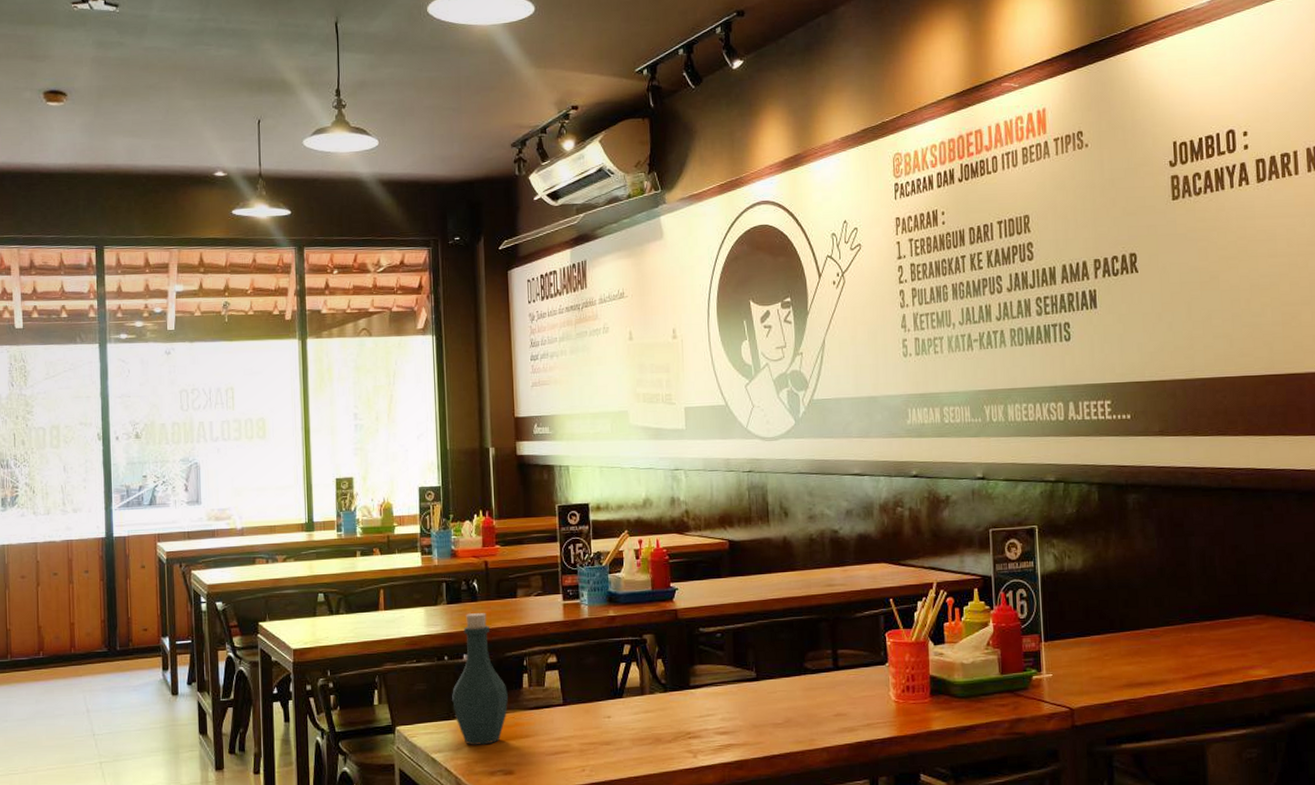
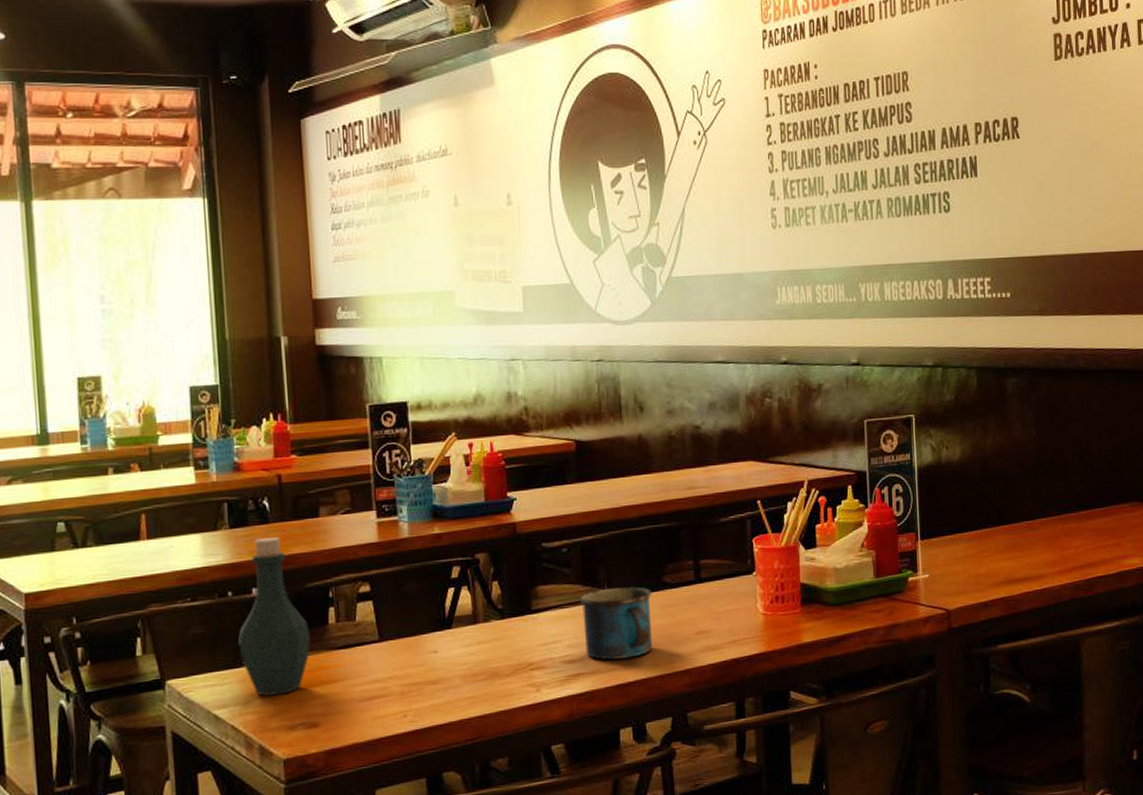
mug: none [731,669,796,734] -> present [579,586,653,660]

